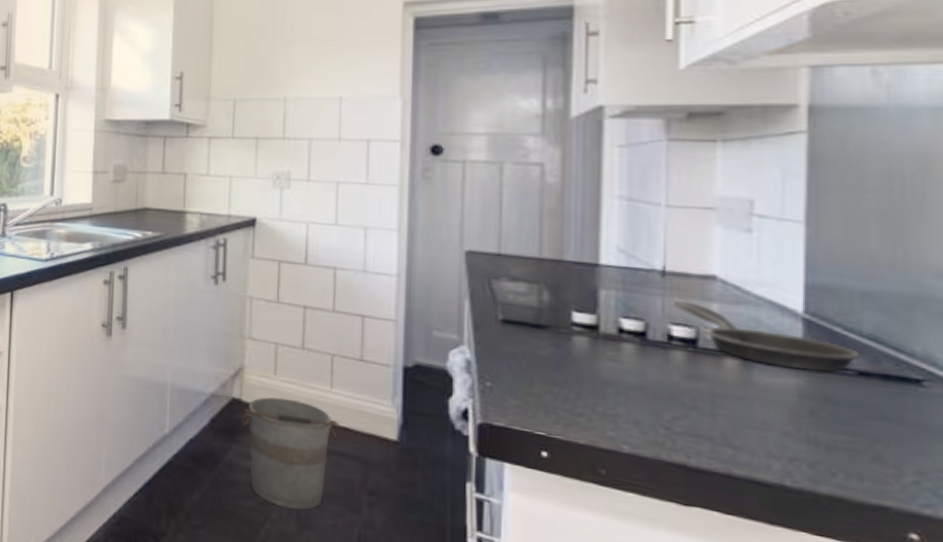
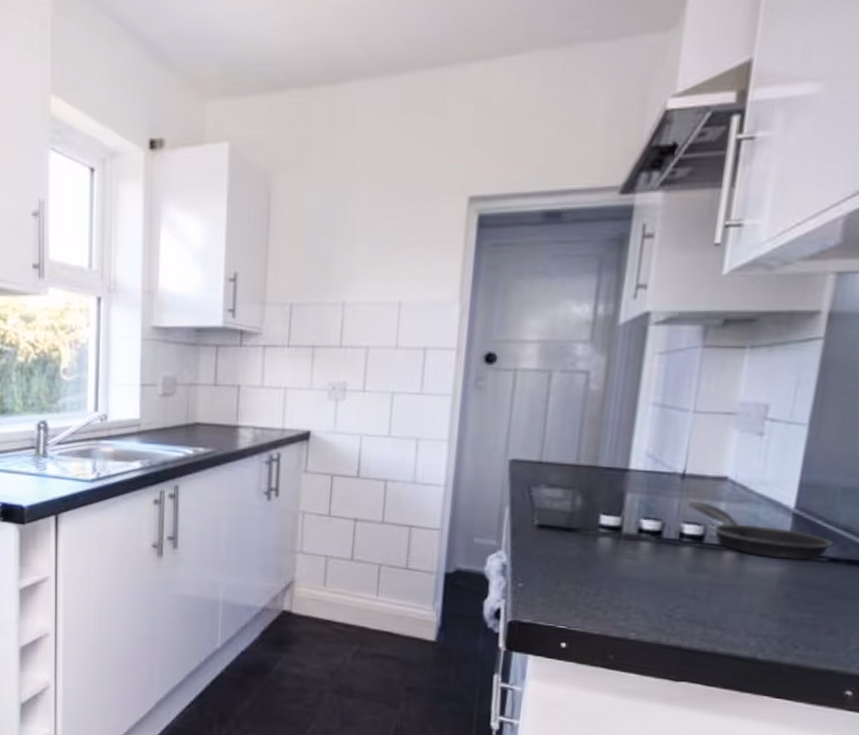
bucket: present [242,397,340,511] -> none [291,607,383,710]

